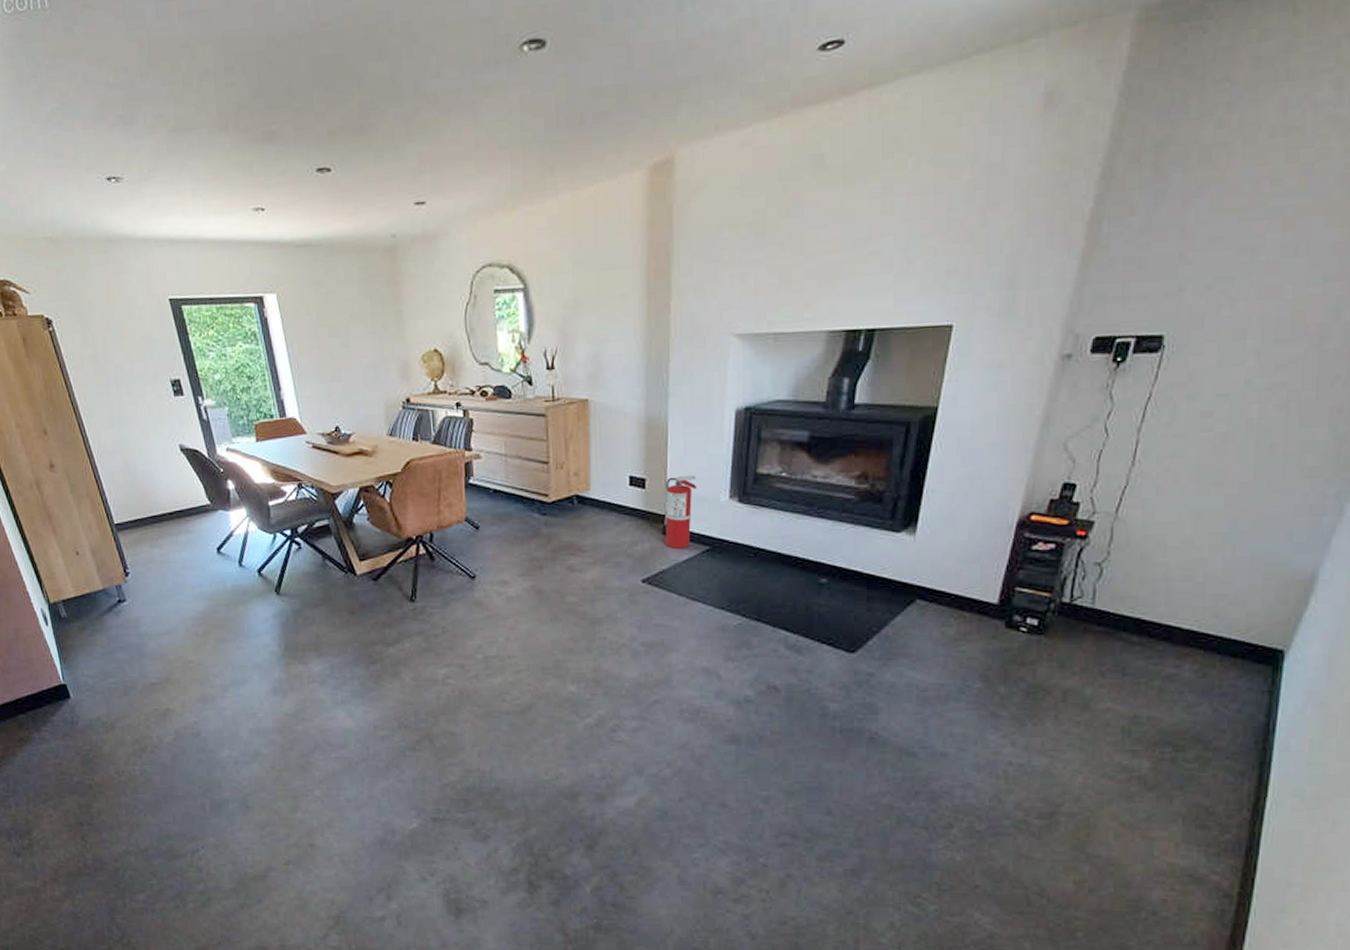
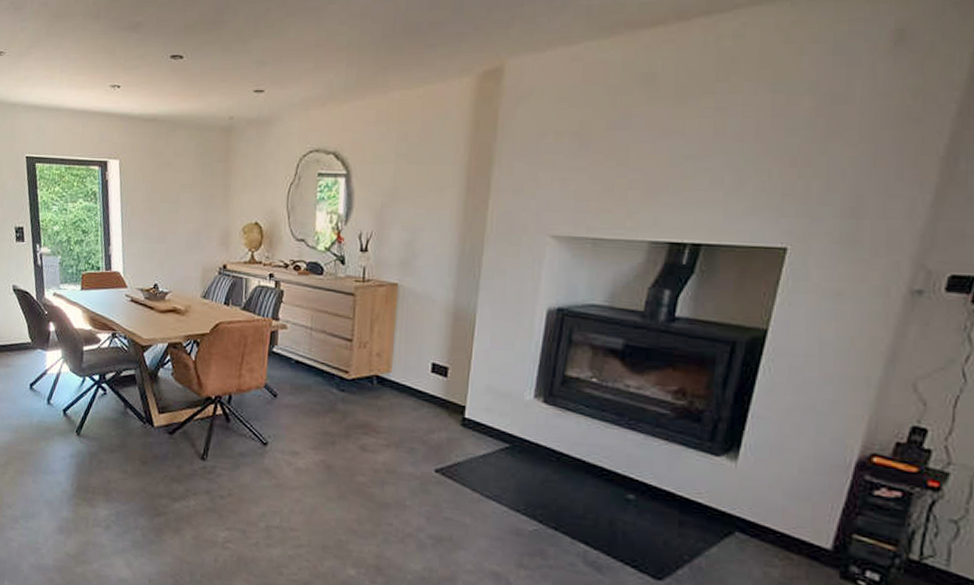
fire extinguisher: present [663,476,698,549] -> none [462,369,502,443]

